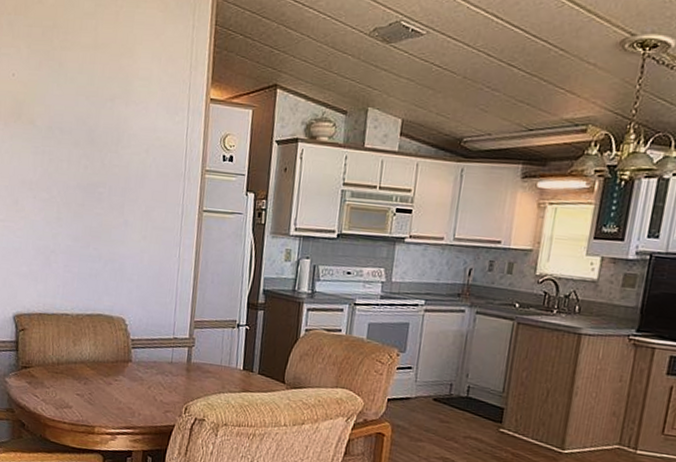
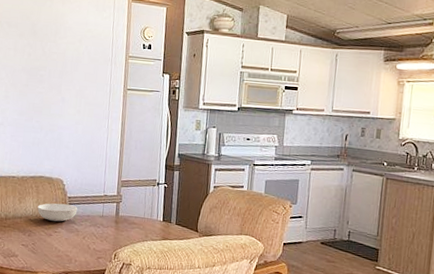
serving bowl: none [95,346,143,369] -> present [37,203,78,222]

